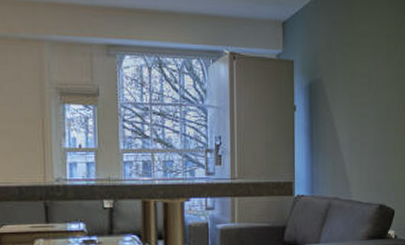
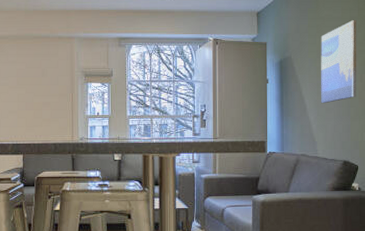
wall art: none [355,37,394,137] -> present [321,19,357,104]

